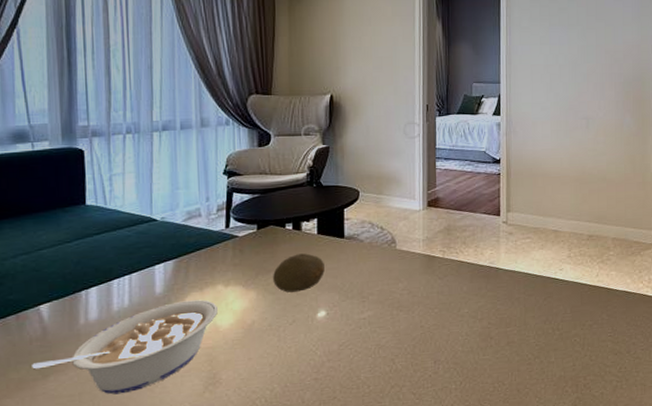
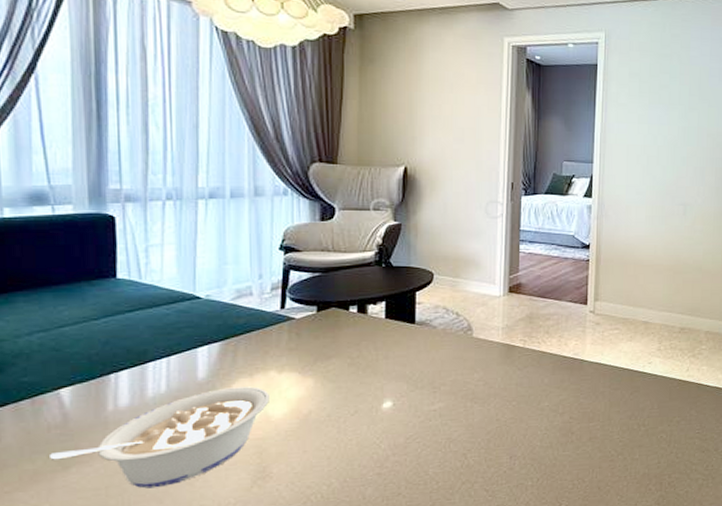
fruit: present [273,253,325,293] -> none [334,339,392,381]

